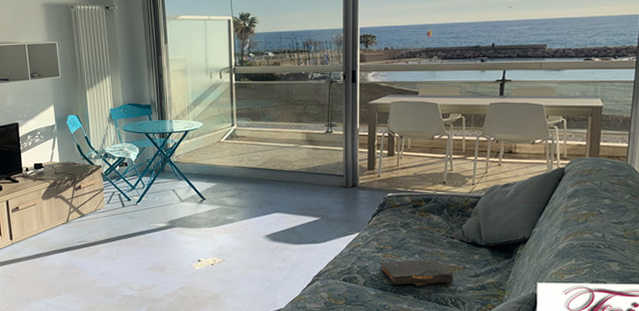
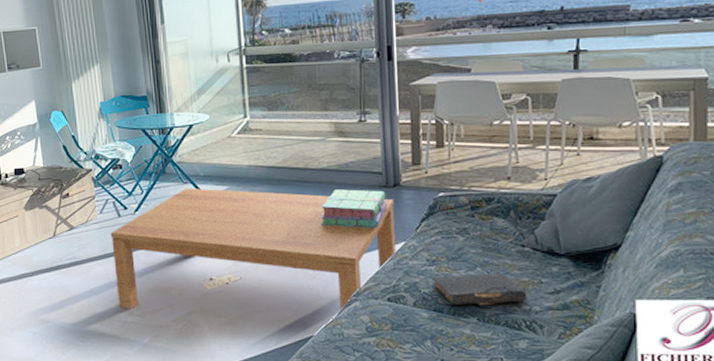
coffee table: none [115,184,351,289] -> present [110,188,396,311]
stack of books: none [291,188,347,222] -> present [320,189,388,229]

